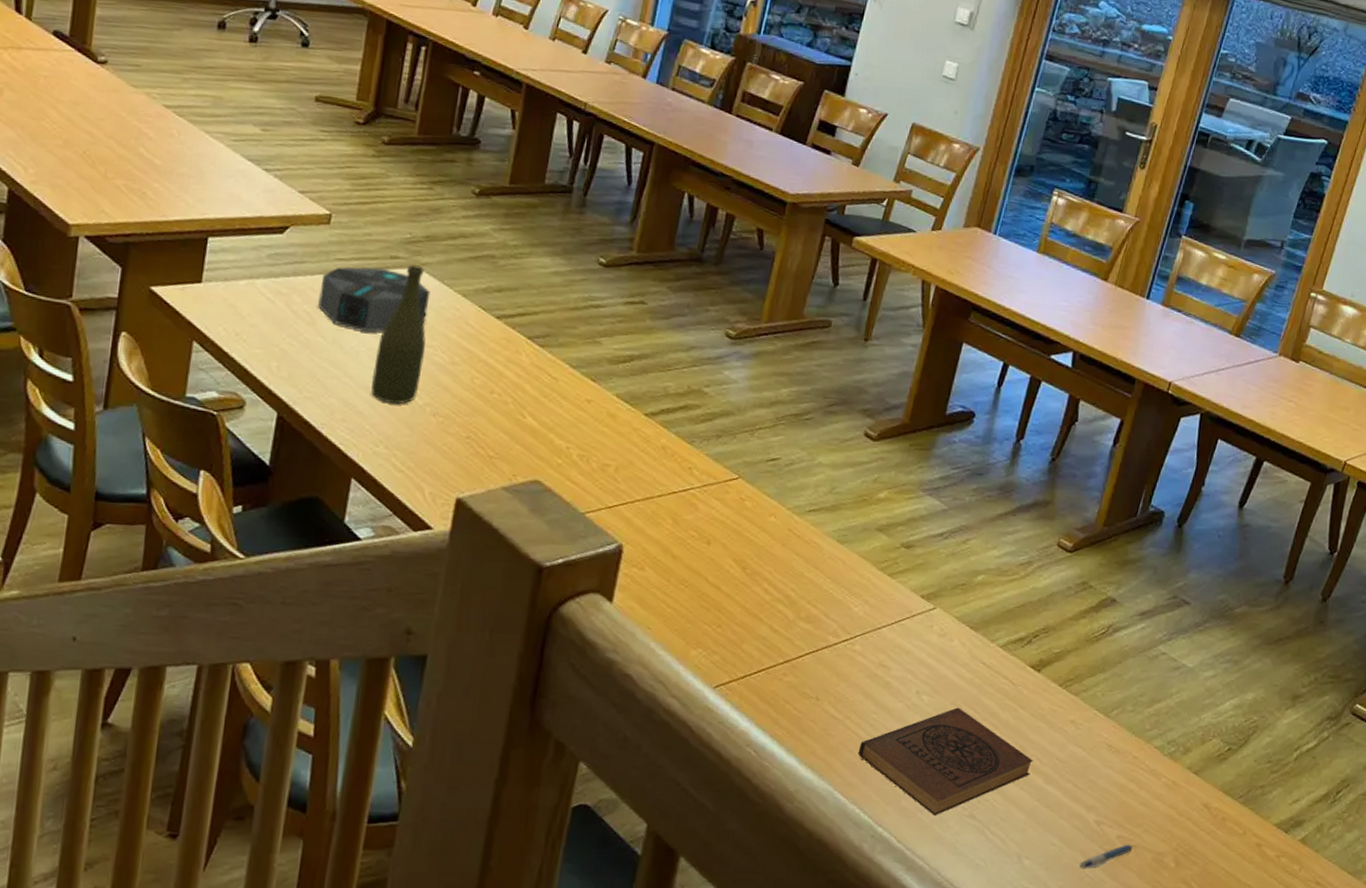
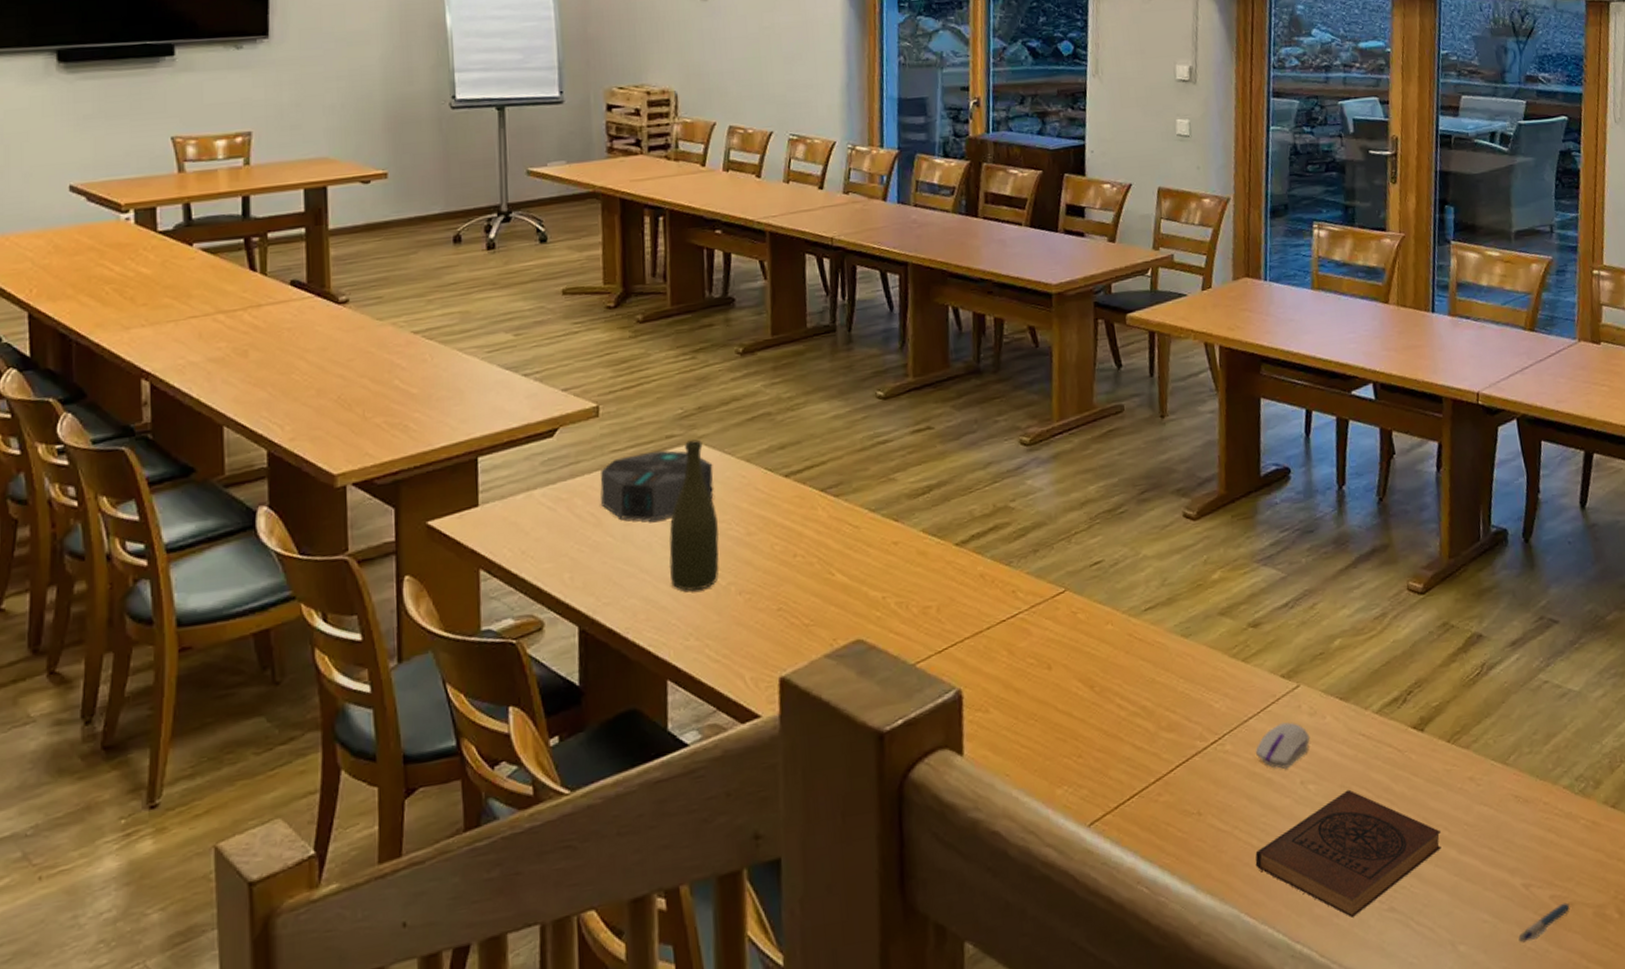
computer mouse: none [882,636,935,677] -> present [1256,721,1311,769]

